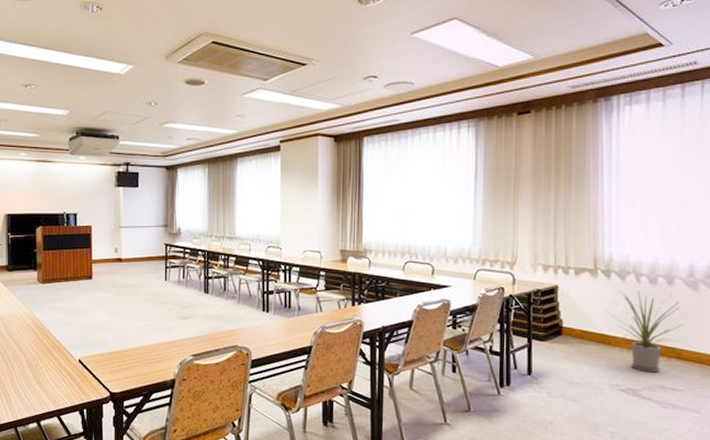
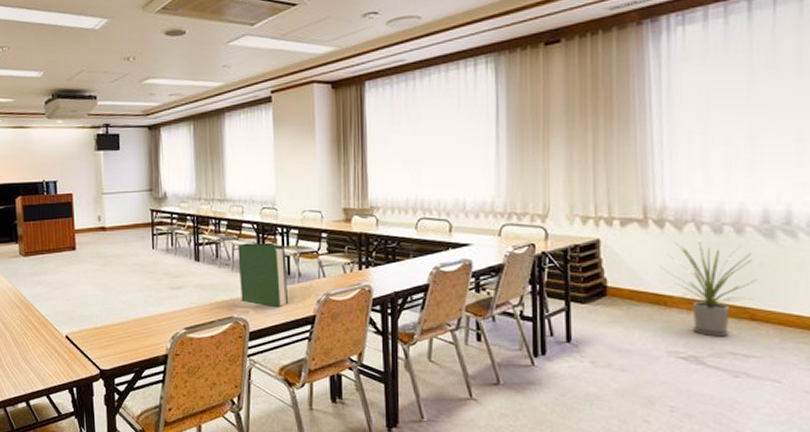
binder: none [244,278,289,338] -> present [237,243,289,308]

